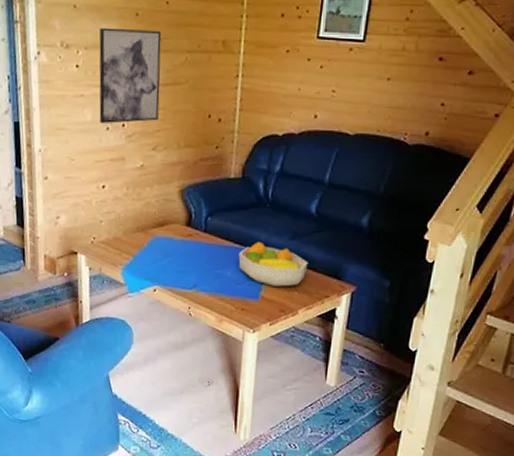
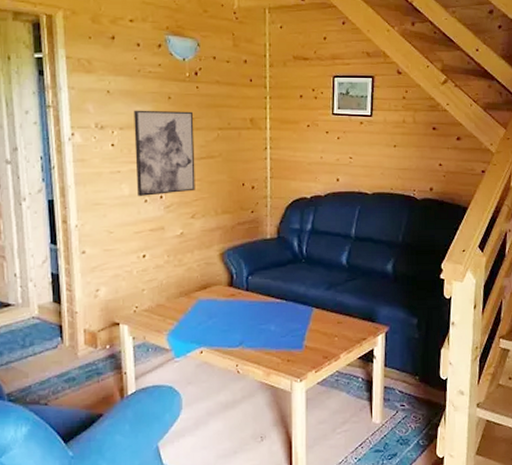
fruit bowl: present [238,242,308,287] -> none [280,295,345,335]

